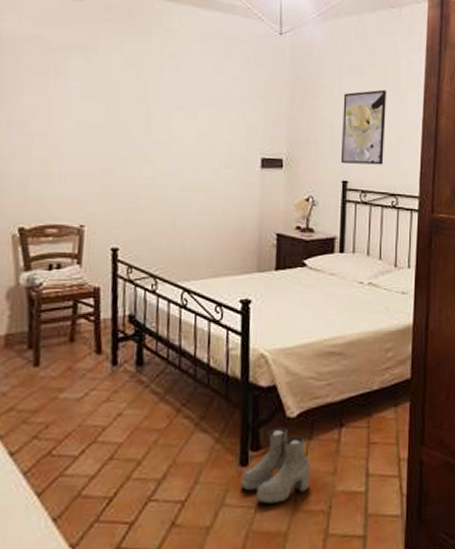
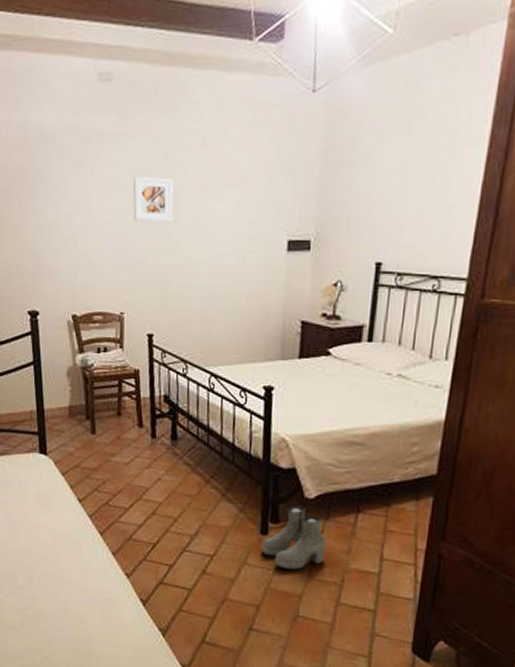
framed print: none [100,90,146,135] -> present [133,177,173,222]
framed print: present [340,89,386,165] -> none [375,148,438,243]

